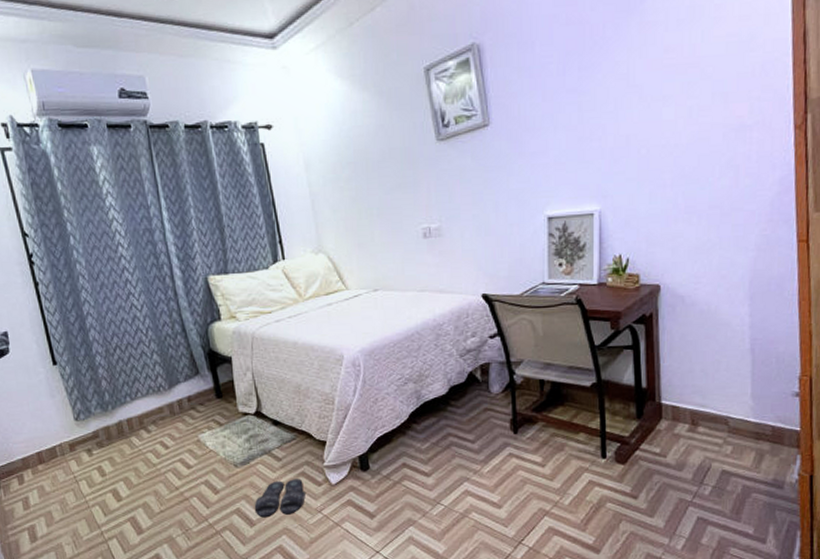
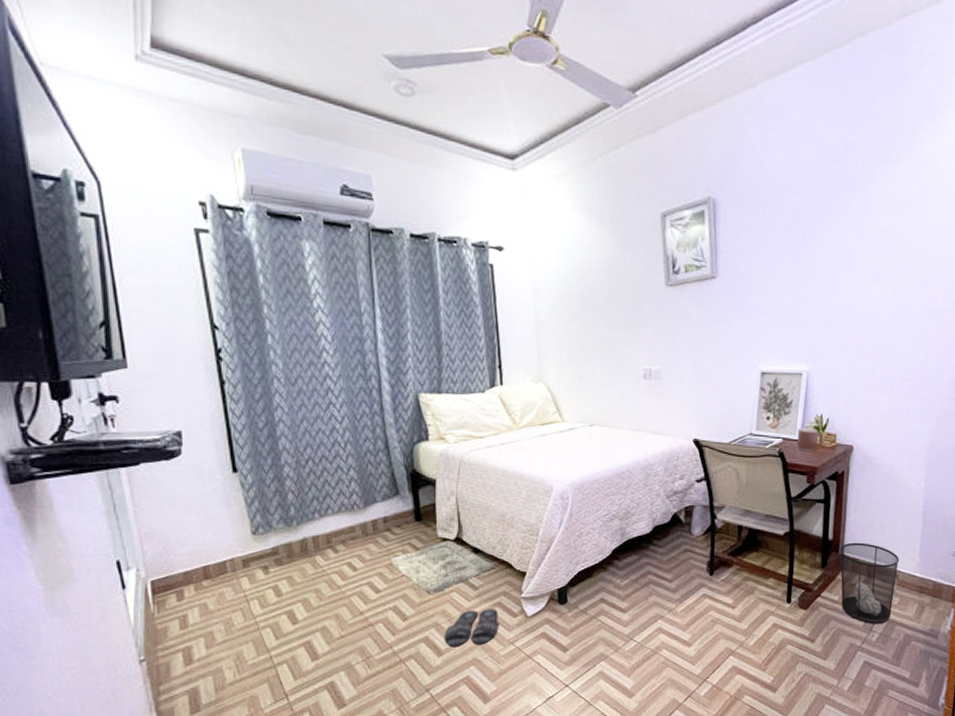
mug: none [595,270,625,295] -> present [797,428,824,451]
waste bin: none [655,388,728,477] -> present [839,542,900,624]

